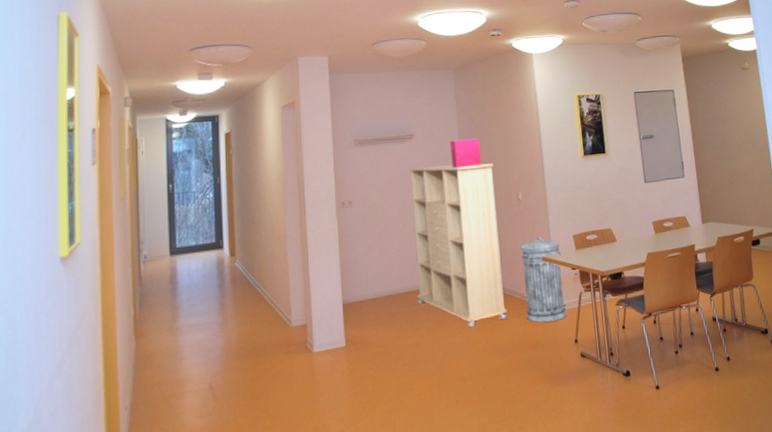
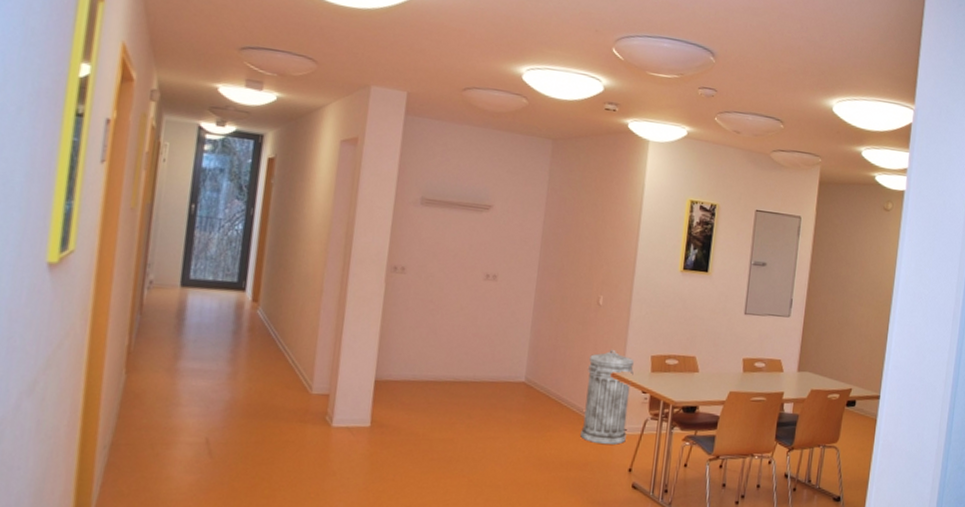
shelving unit: present [408,163,508,328] -> none [461,243,579,434]
storage bin: present [450,138,482,168] -> none [529,221,568,257]

